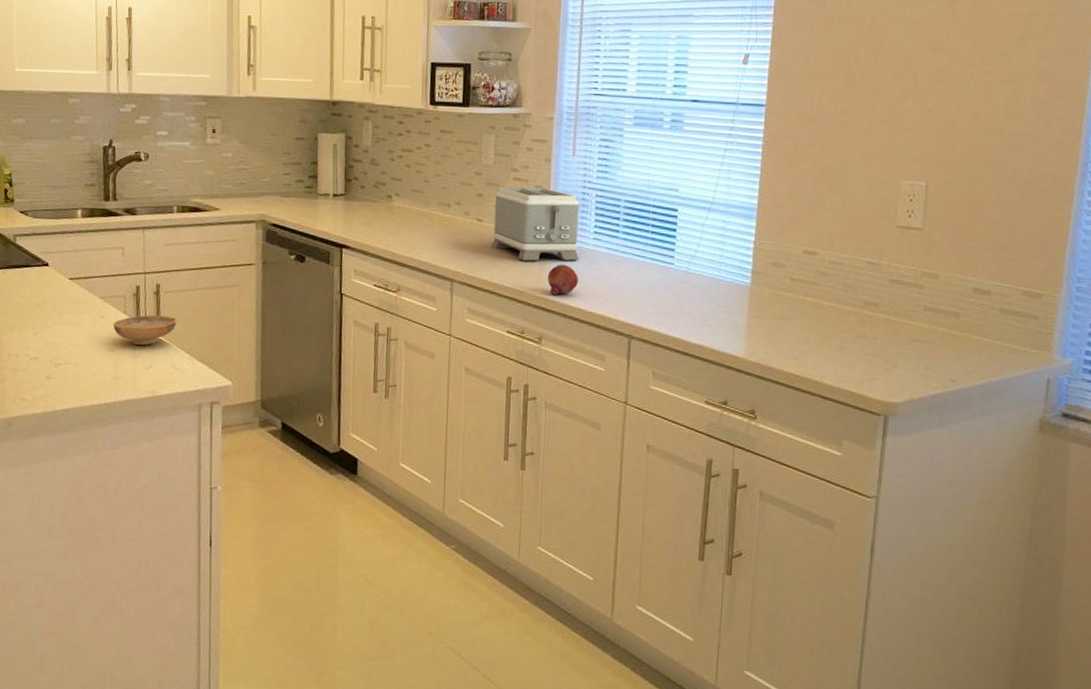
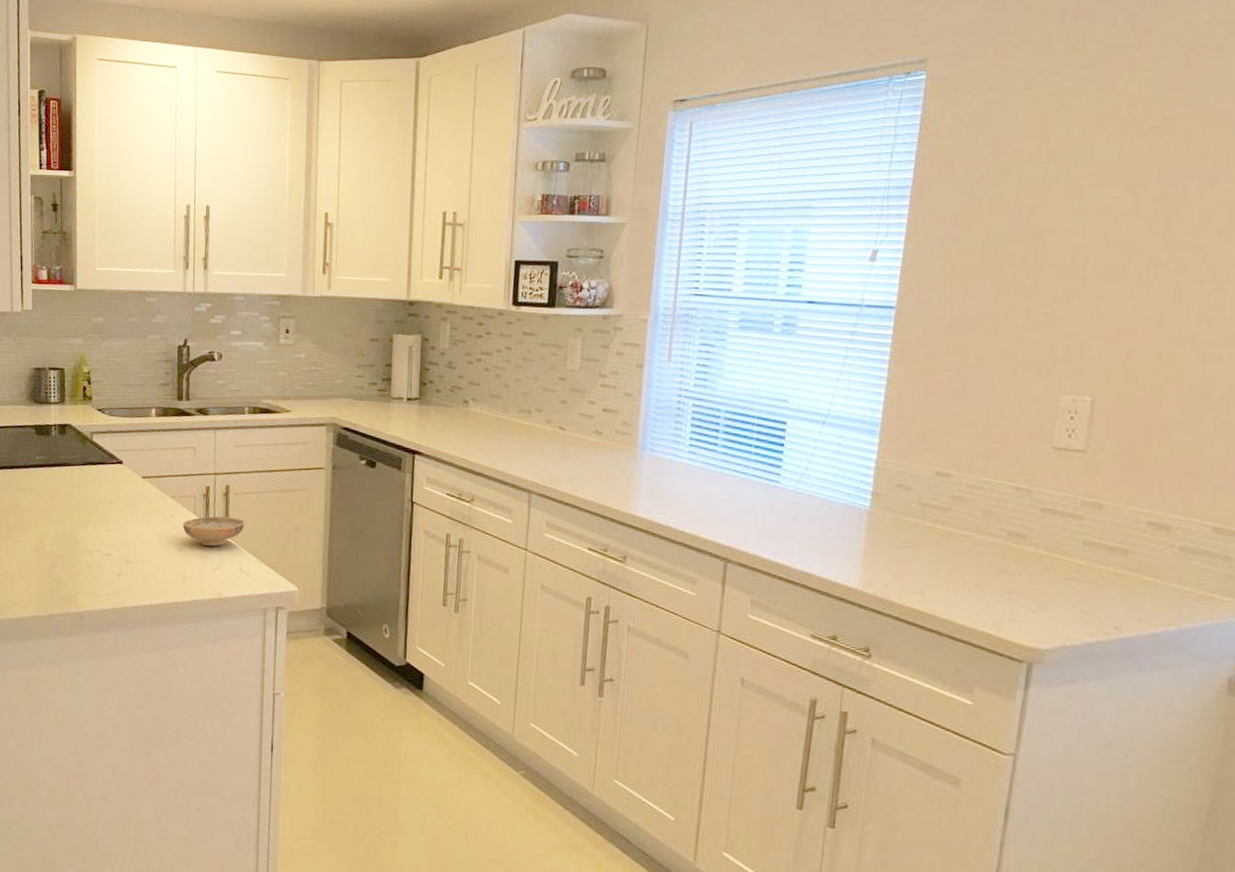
toaster: present [490,187,580,261] -> none [573,393,674,475]
fruit: present [547,264,578,296] -> none [634,478,670,512]

